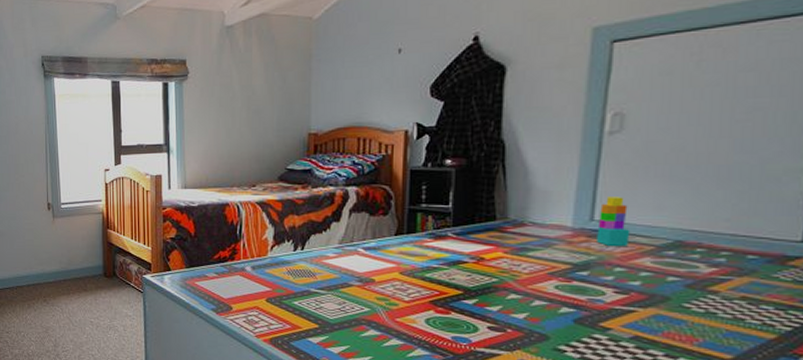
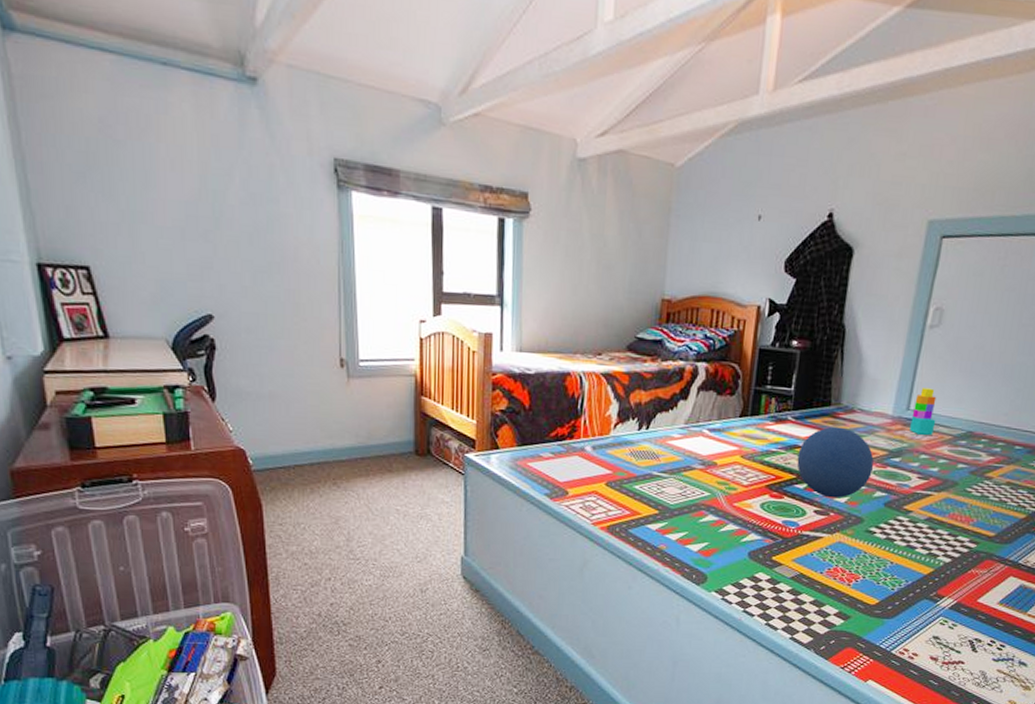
ball: none [462,241,556,314] -> present [797,426,874,498]

